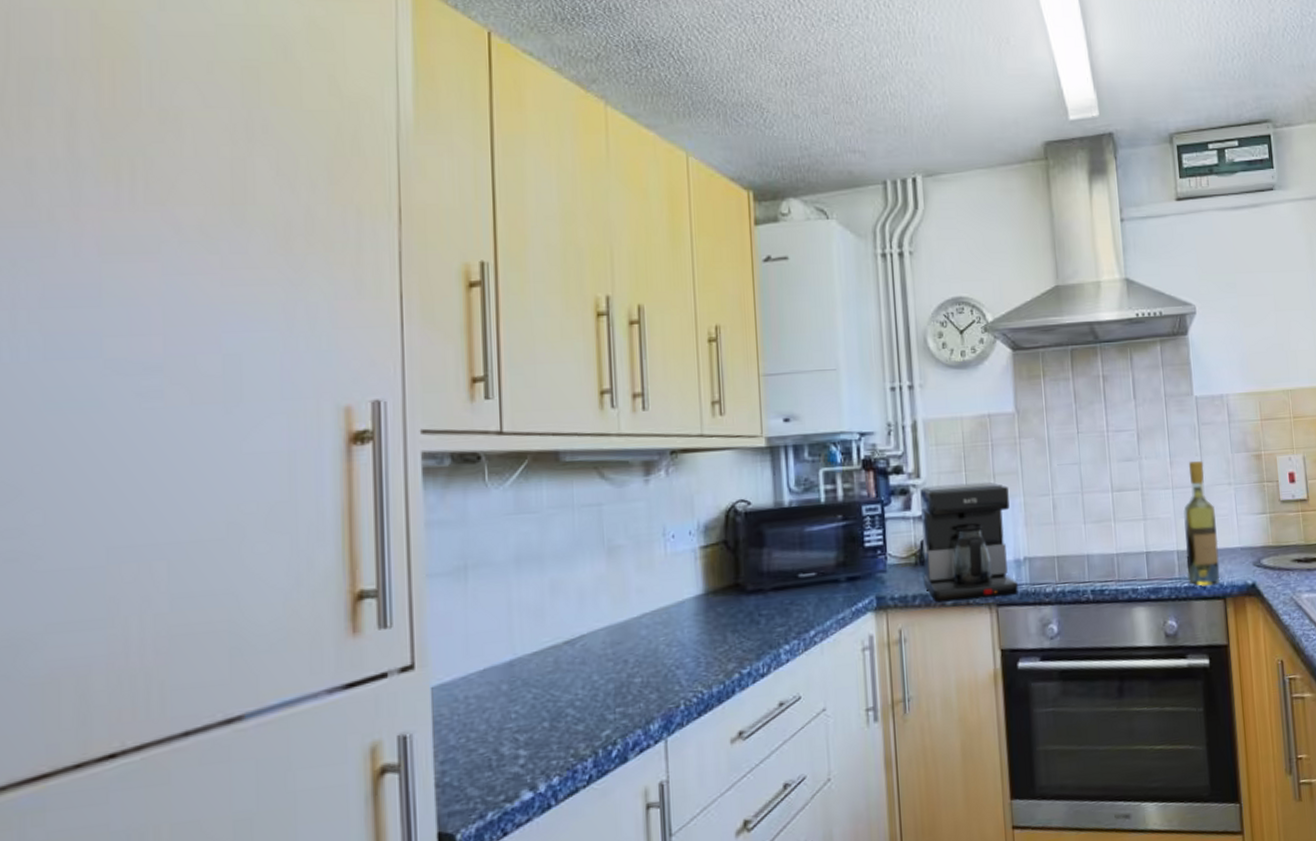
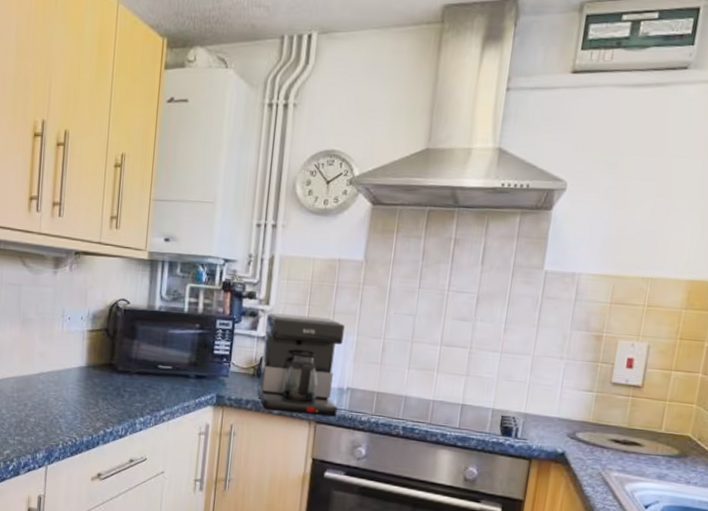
bottle: present [1183,460,1221,587] -> none [497,330,540,446]

